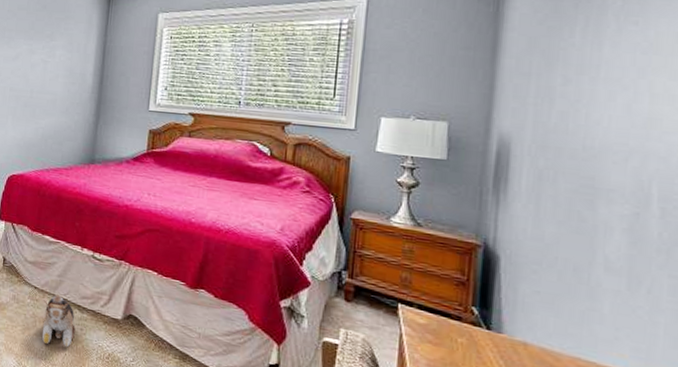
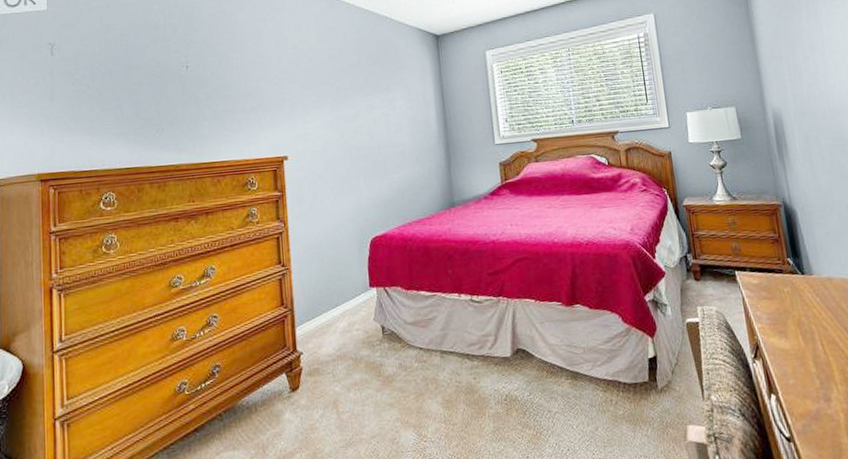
plush toy: present [42,295,75,348] -> none [431,349,470,406]

